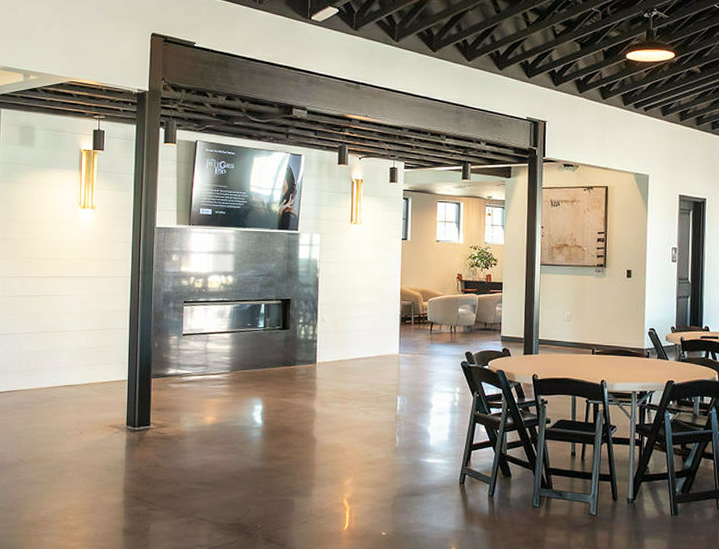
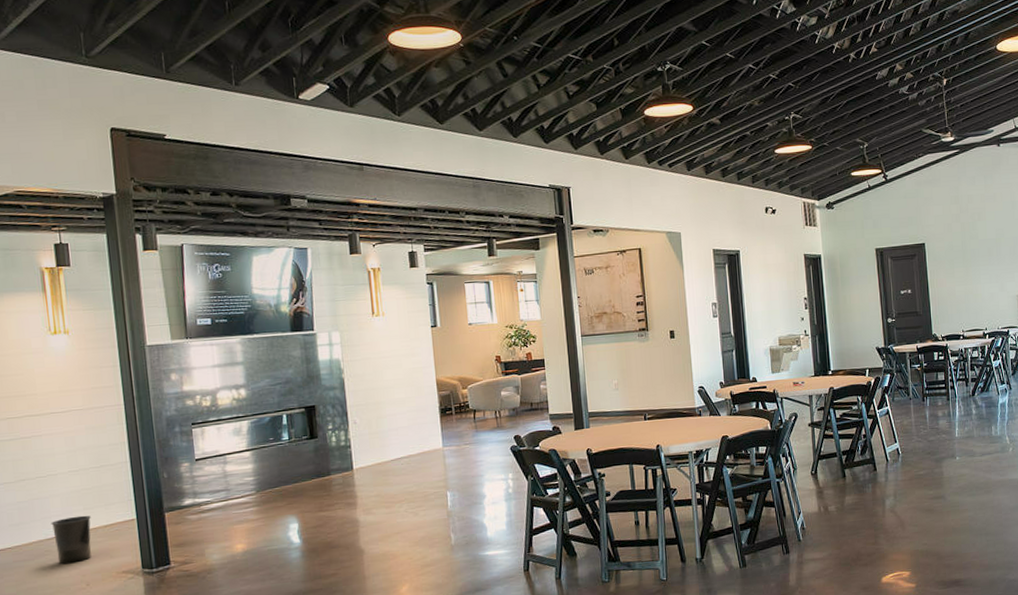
waste bin: none [59,370,91,412] -> present [51,515,92,565]

